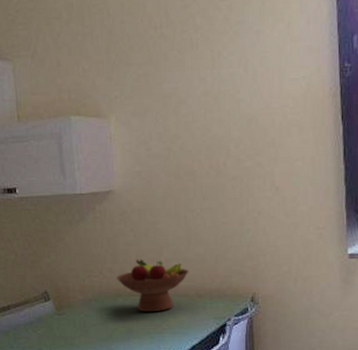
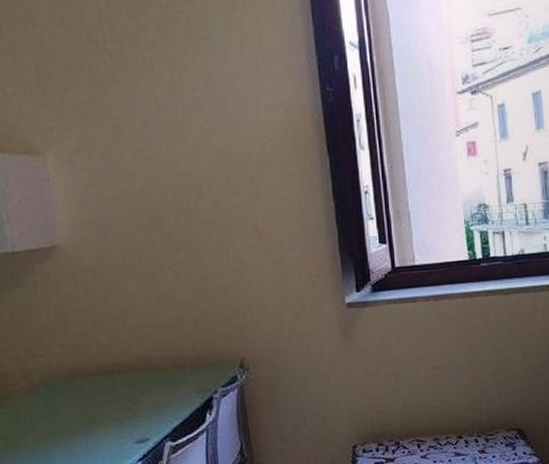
fruit bowl: present [115,259,189,313] -> none [68,328,163,394]

